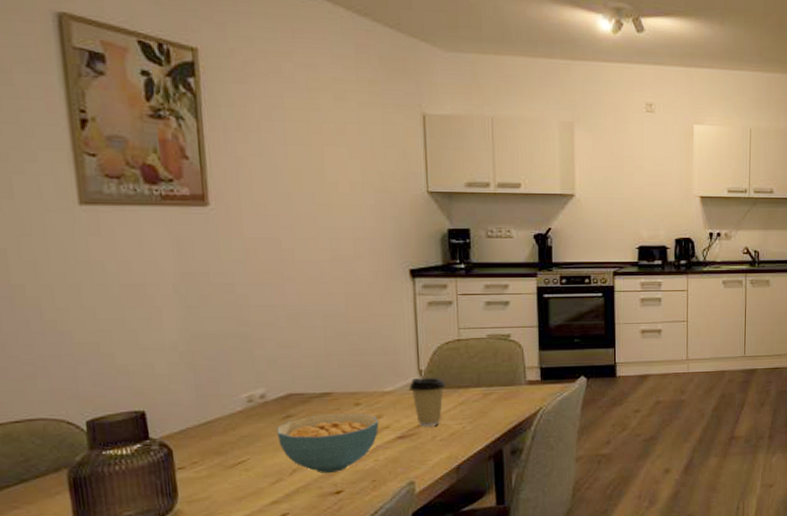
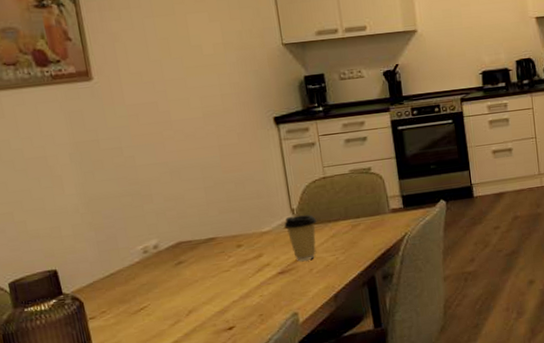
cereal bowl: present [277,412,379,473] -> none [171,253,261,312]

